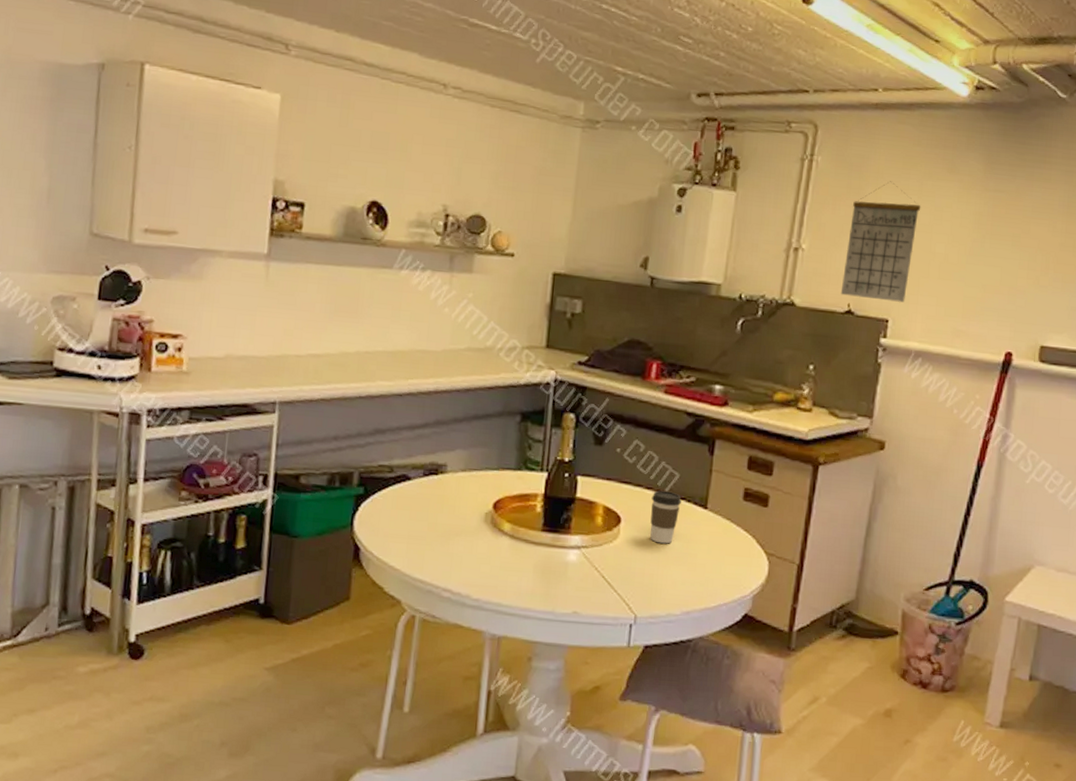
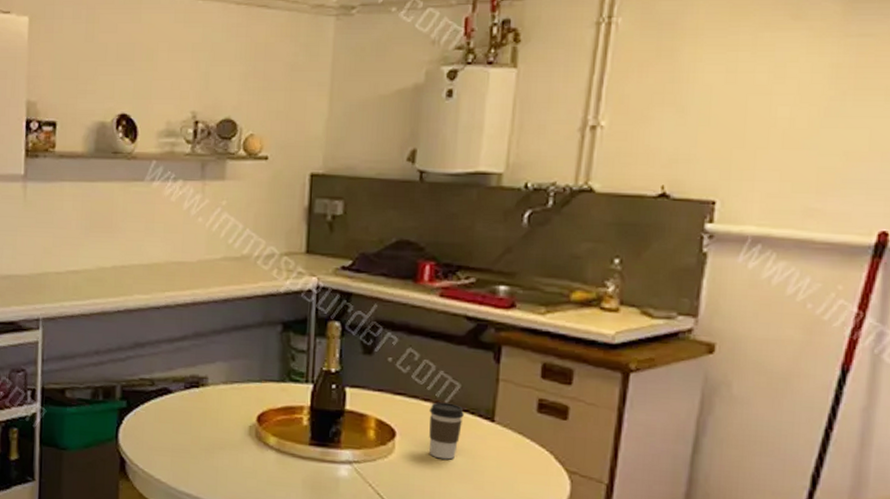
calendar: present [840,181,921,303] -> none [651,37,756,180]

